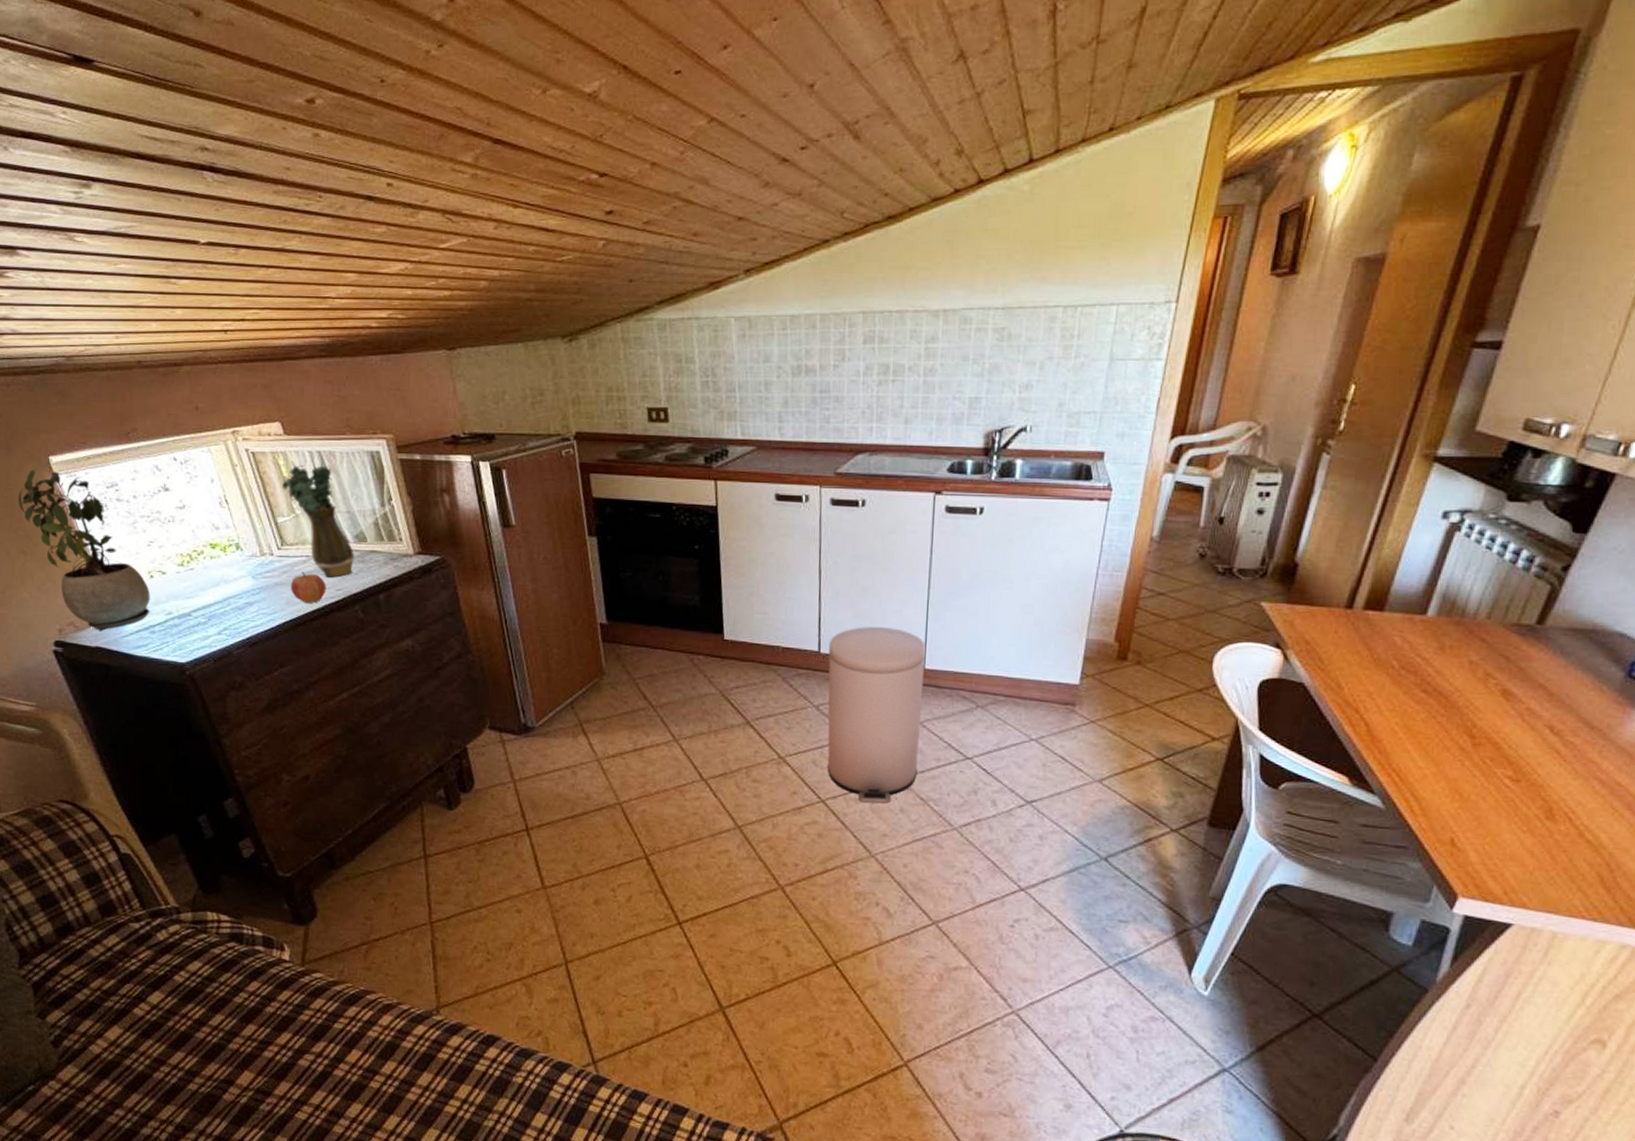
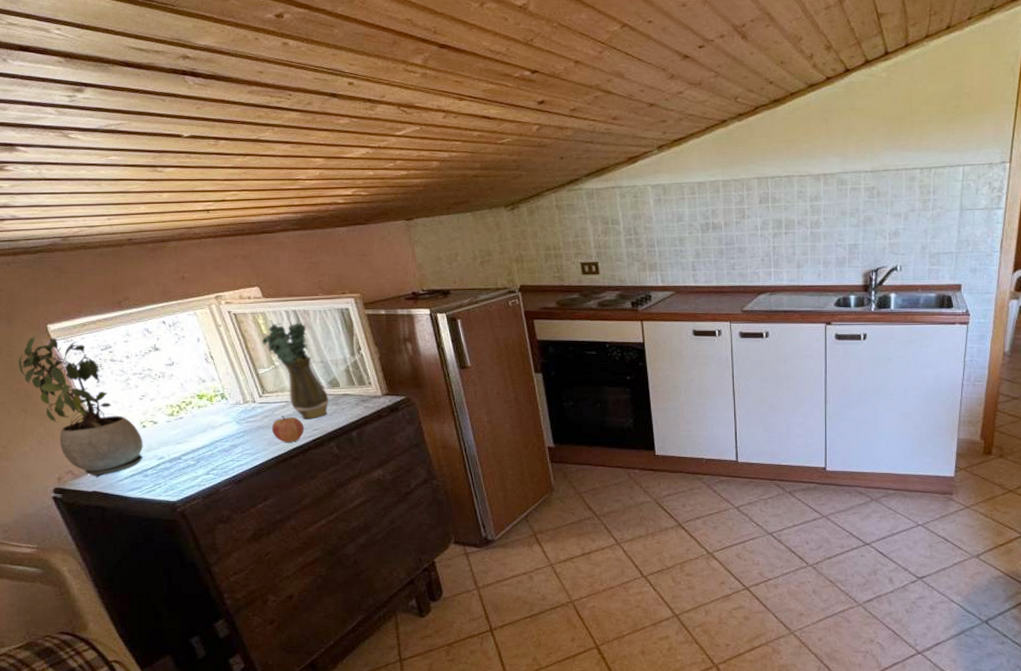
pedal bin: present [827,626,926,804] -> none [745,437,827,587]

